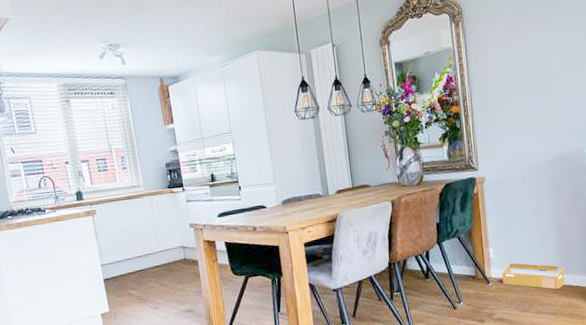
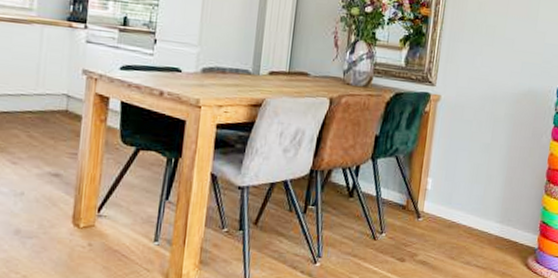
basket: present [502,262,566,290] -> none [435,199,506,241]

